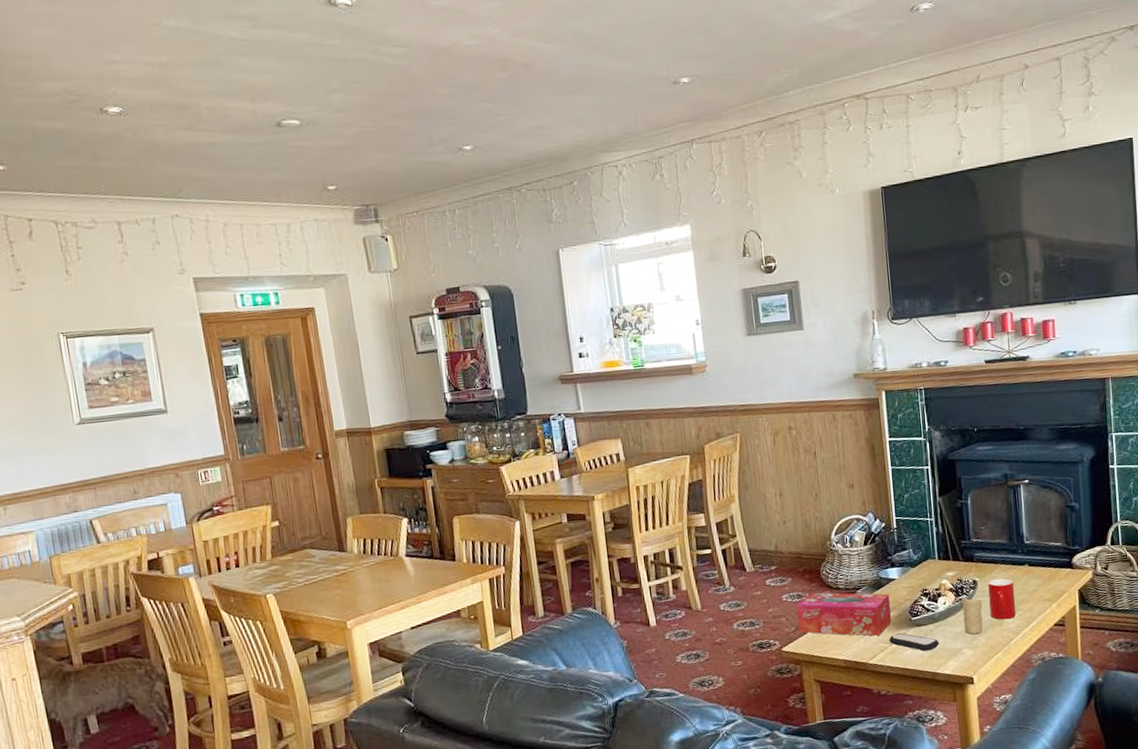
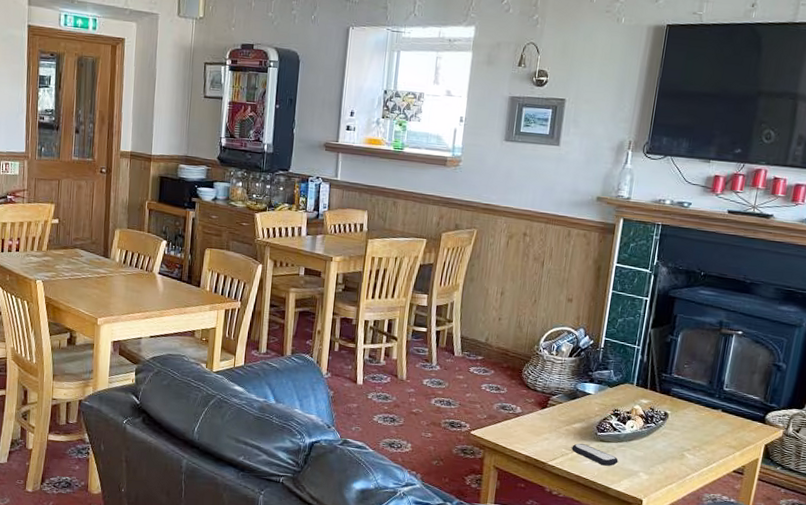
tissue box: present [796,592,892,636] -> none [490,388,582,442]
candle: present [962,597,983,634] -> none [645,425,668,462]
cup: present [988,578,1016,620] -> none [673,416,704,456]

